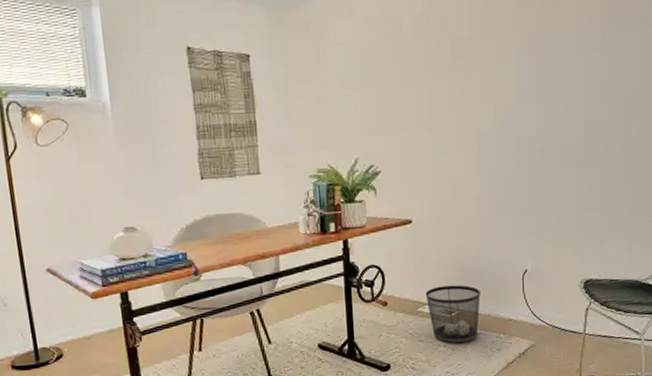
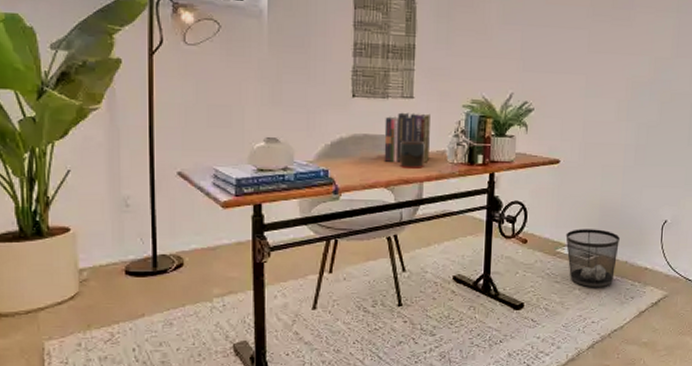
books: none [235,187,282,240] -> present [384,112,430,164]
mug: none [252,214,278,244] -> present [400,140,425,169]

